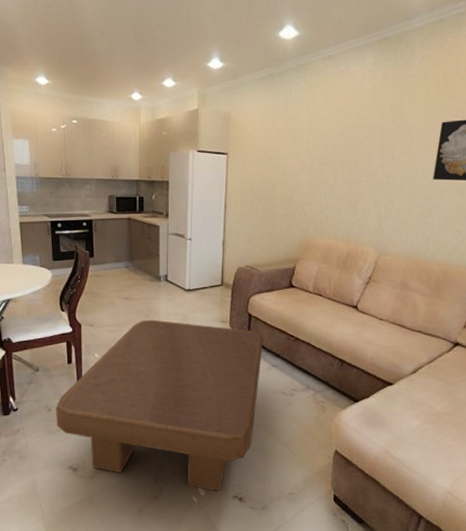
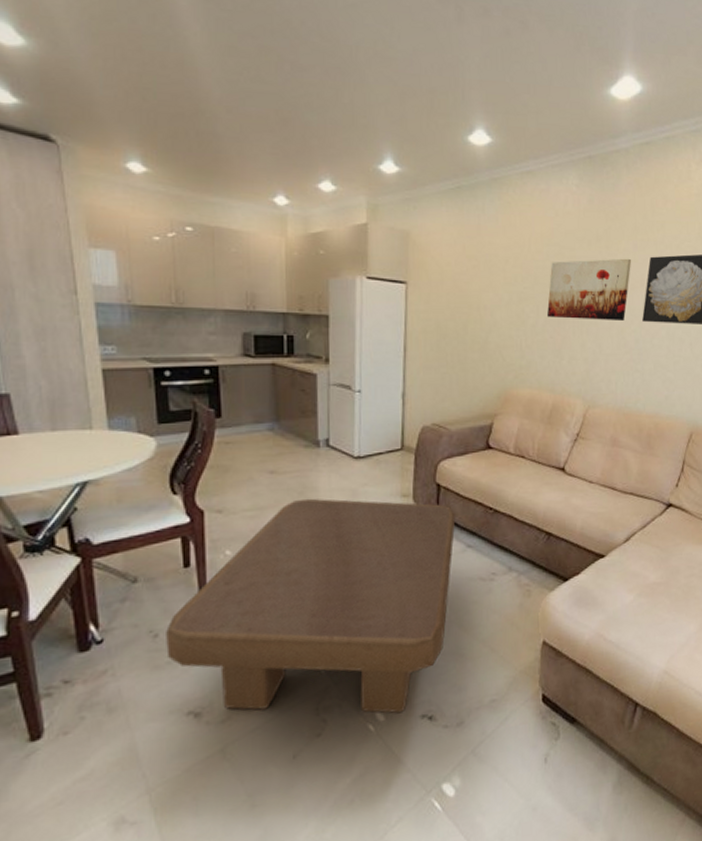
wall art: none [343,124,424,180] -> present [546,258,632,322]

